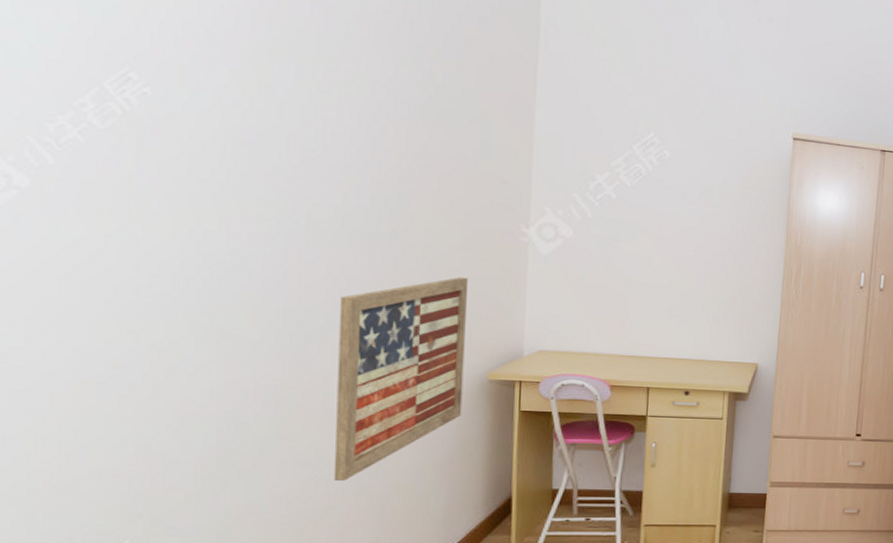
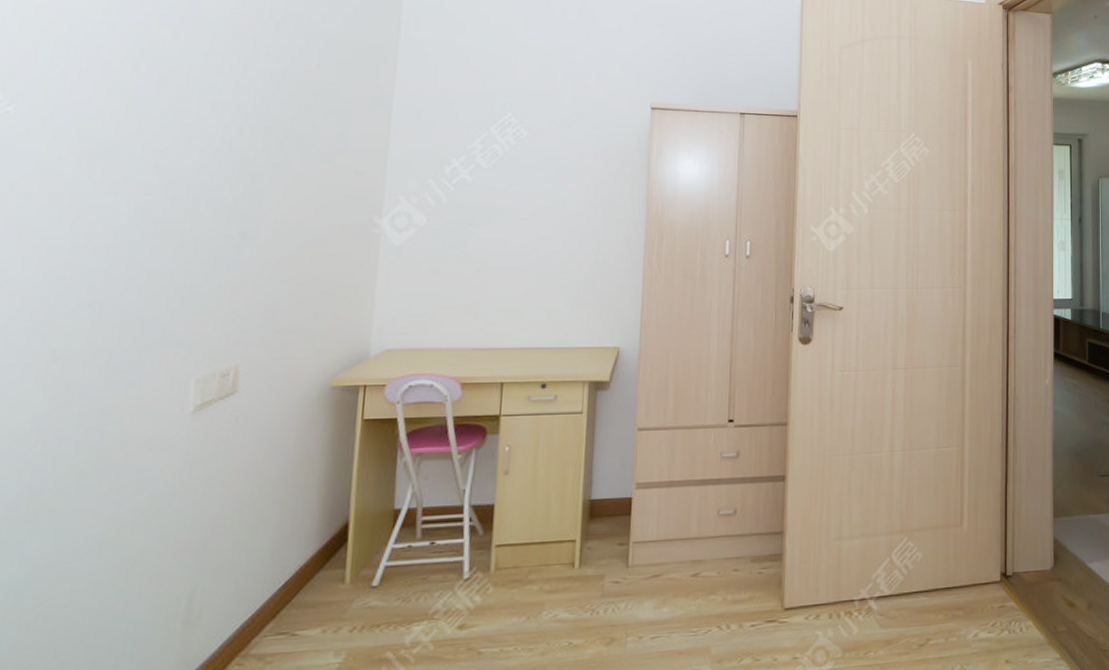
wall art: present [333,276,468,481] -> none [153,275,315,516]

